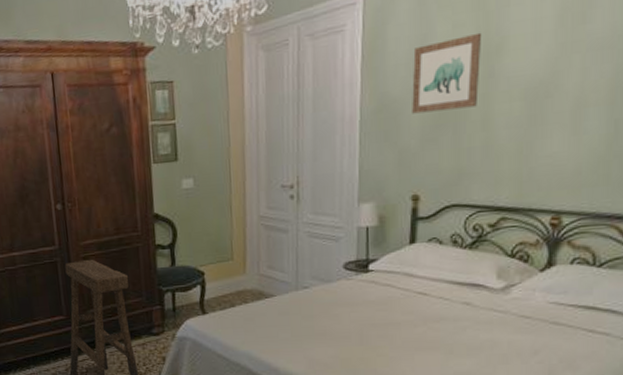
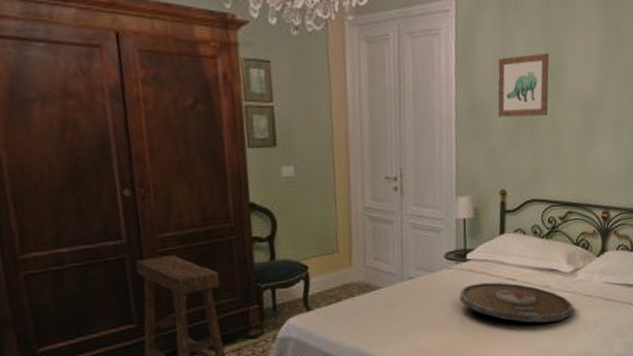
serving tray: none [359,295,502,344] -> present [460,282,572,323]

